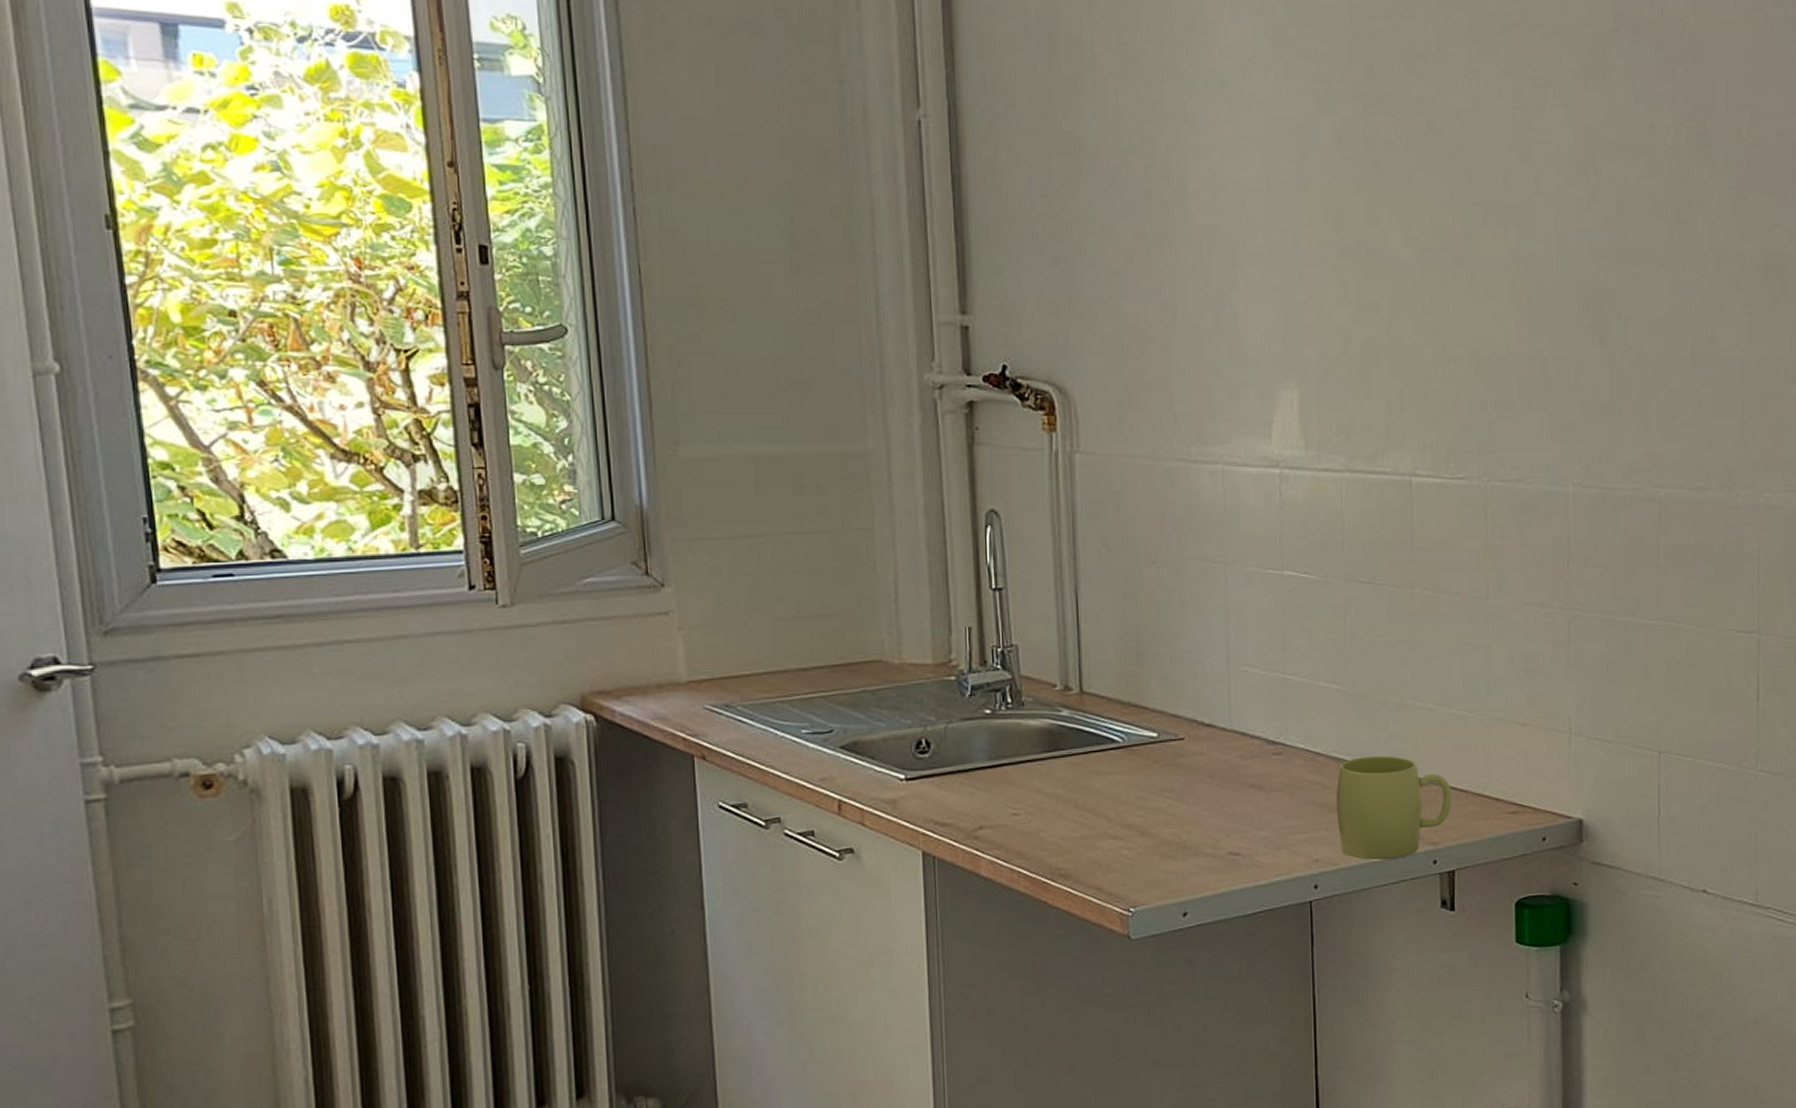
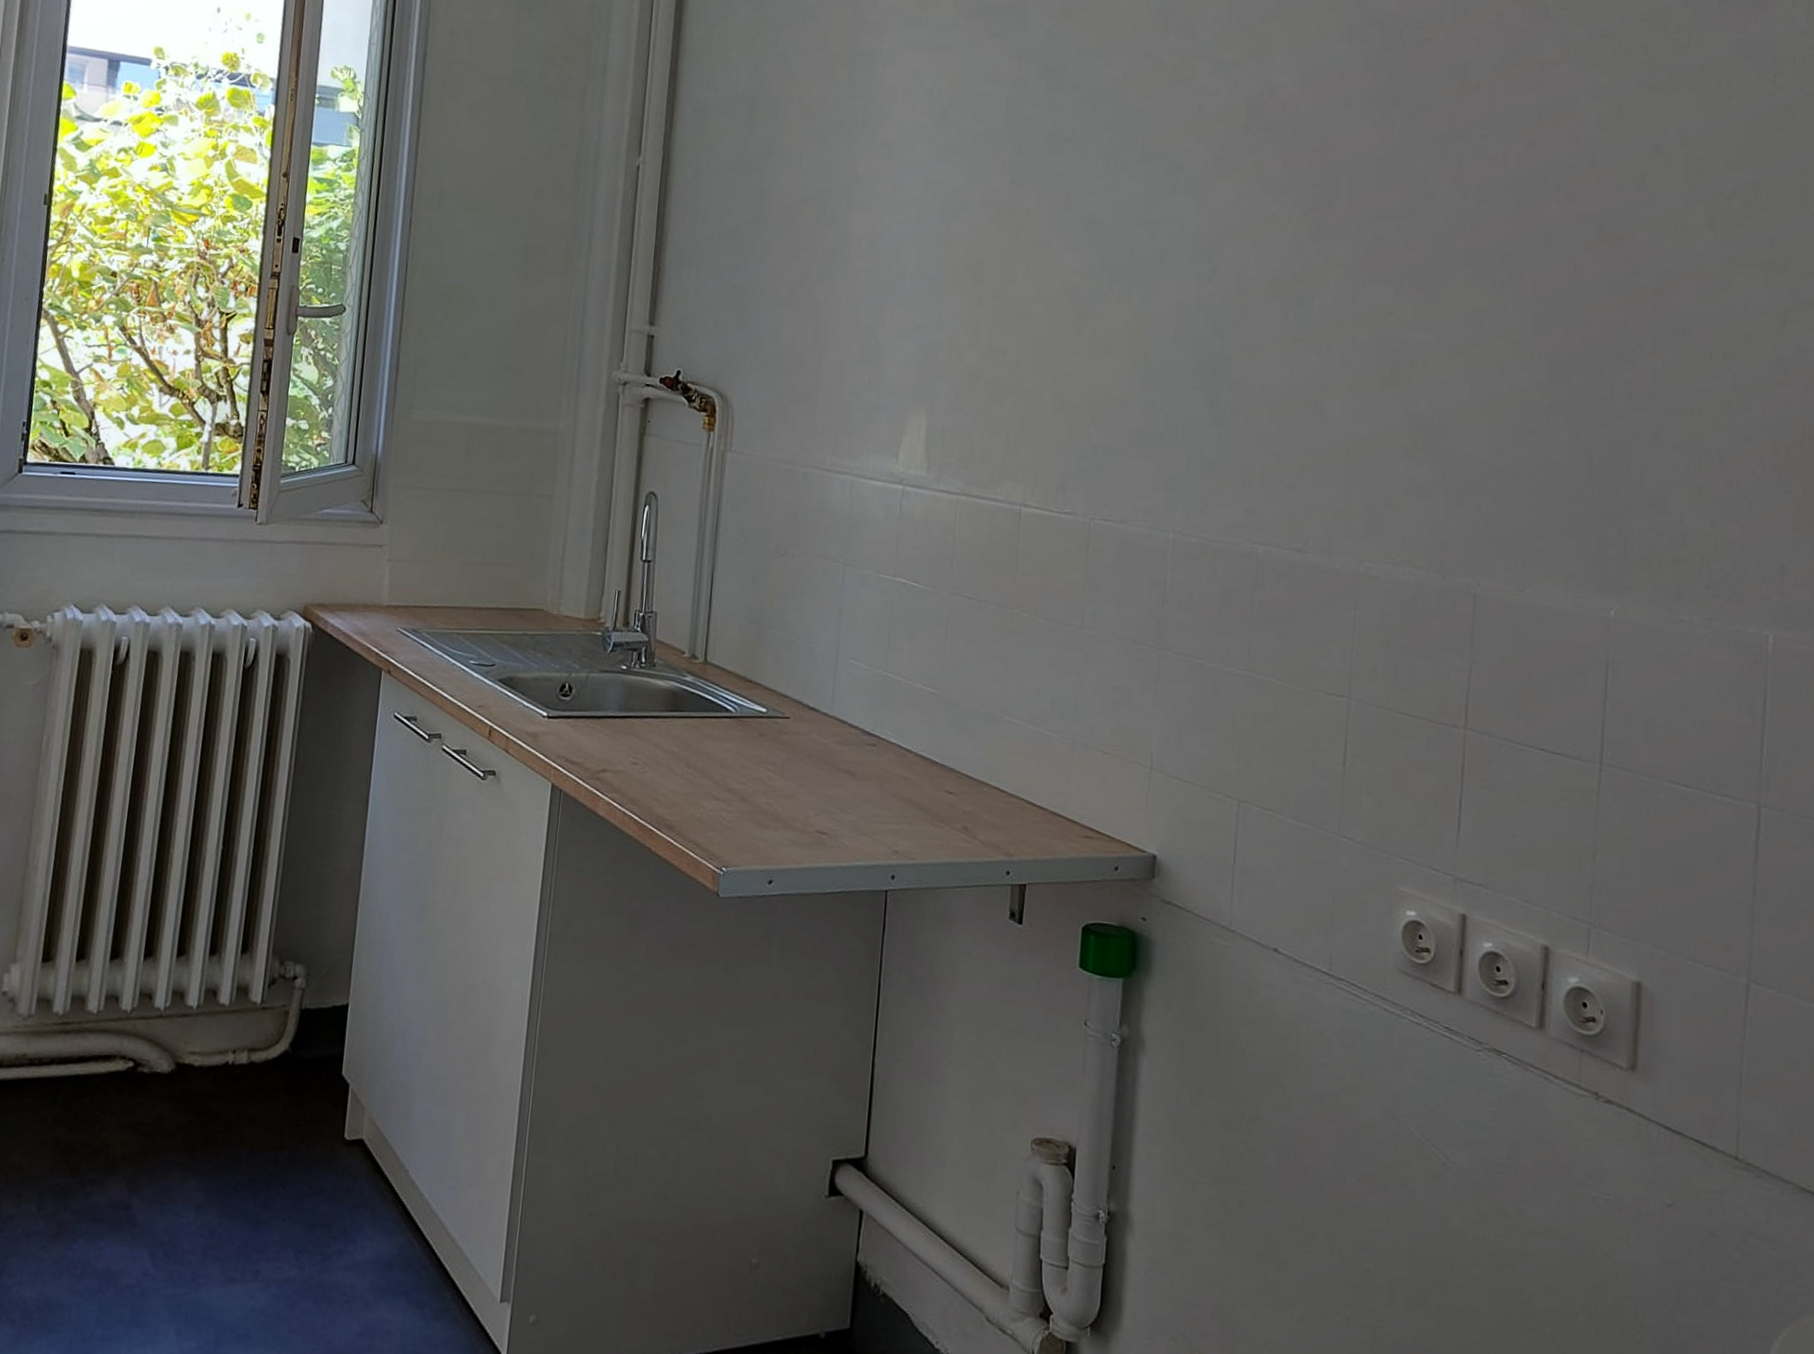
mug: present [1335,755,1452,860] -> none [919,760,1031,863]

